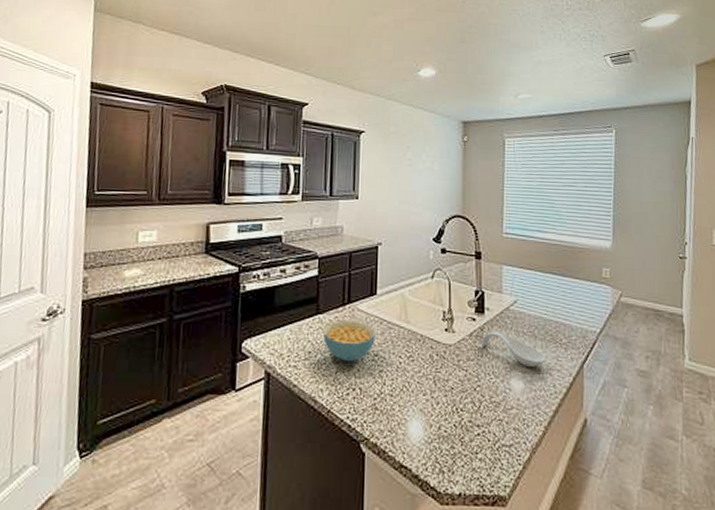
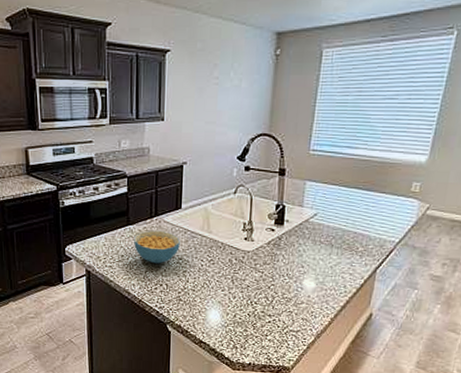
spoon rest: present [481,331,546,367] -> none [277,240,340,271]

